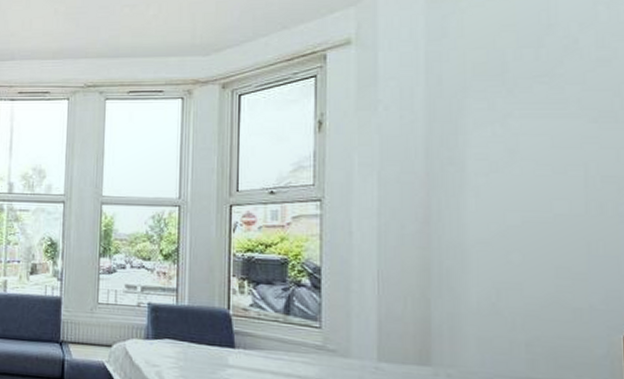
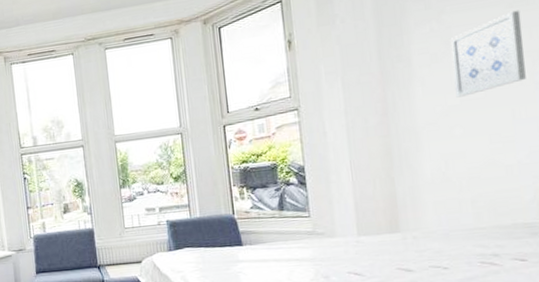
wall art: none [515,127,608,217] -> present [450,10,526,98]

